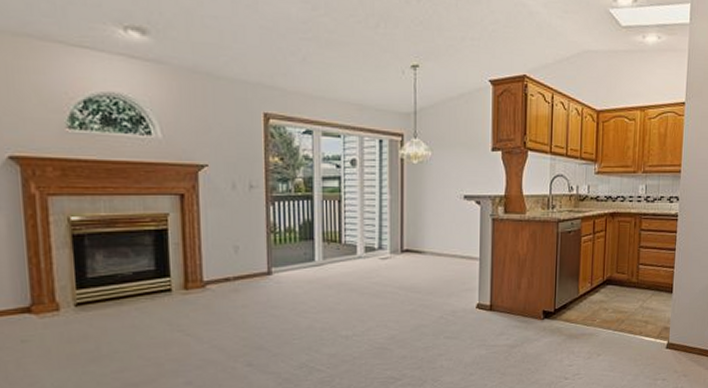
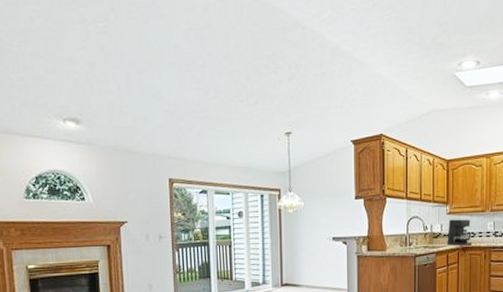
coffee maker: none [594,180,622,213] -> present [447,219,472,247]

